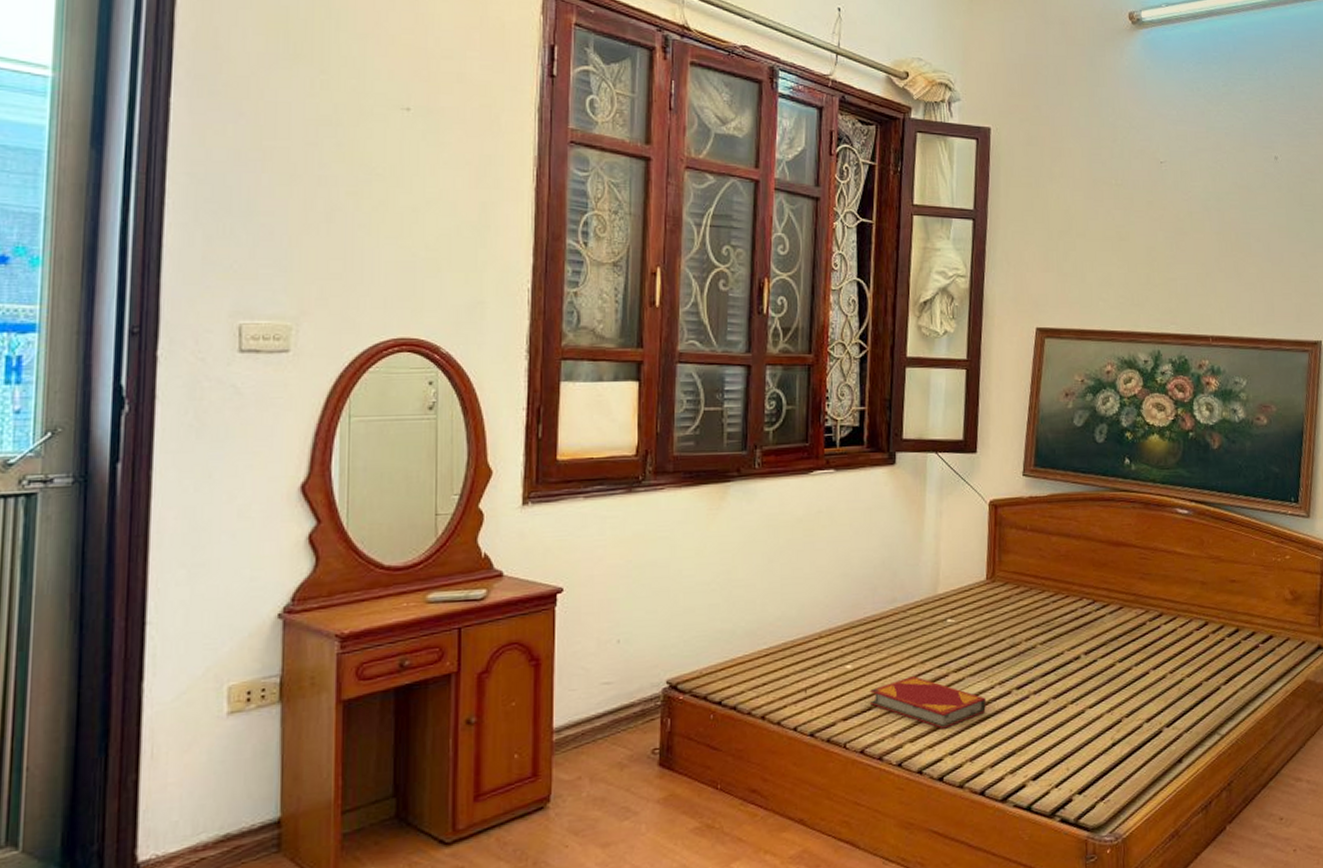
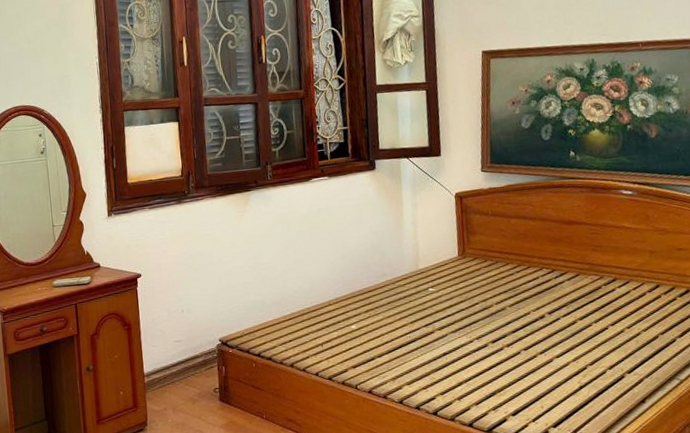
hardback book: present [869,675,986,729] -> none [372,333,468,375]

